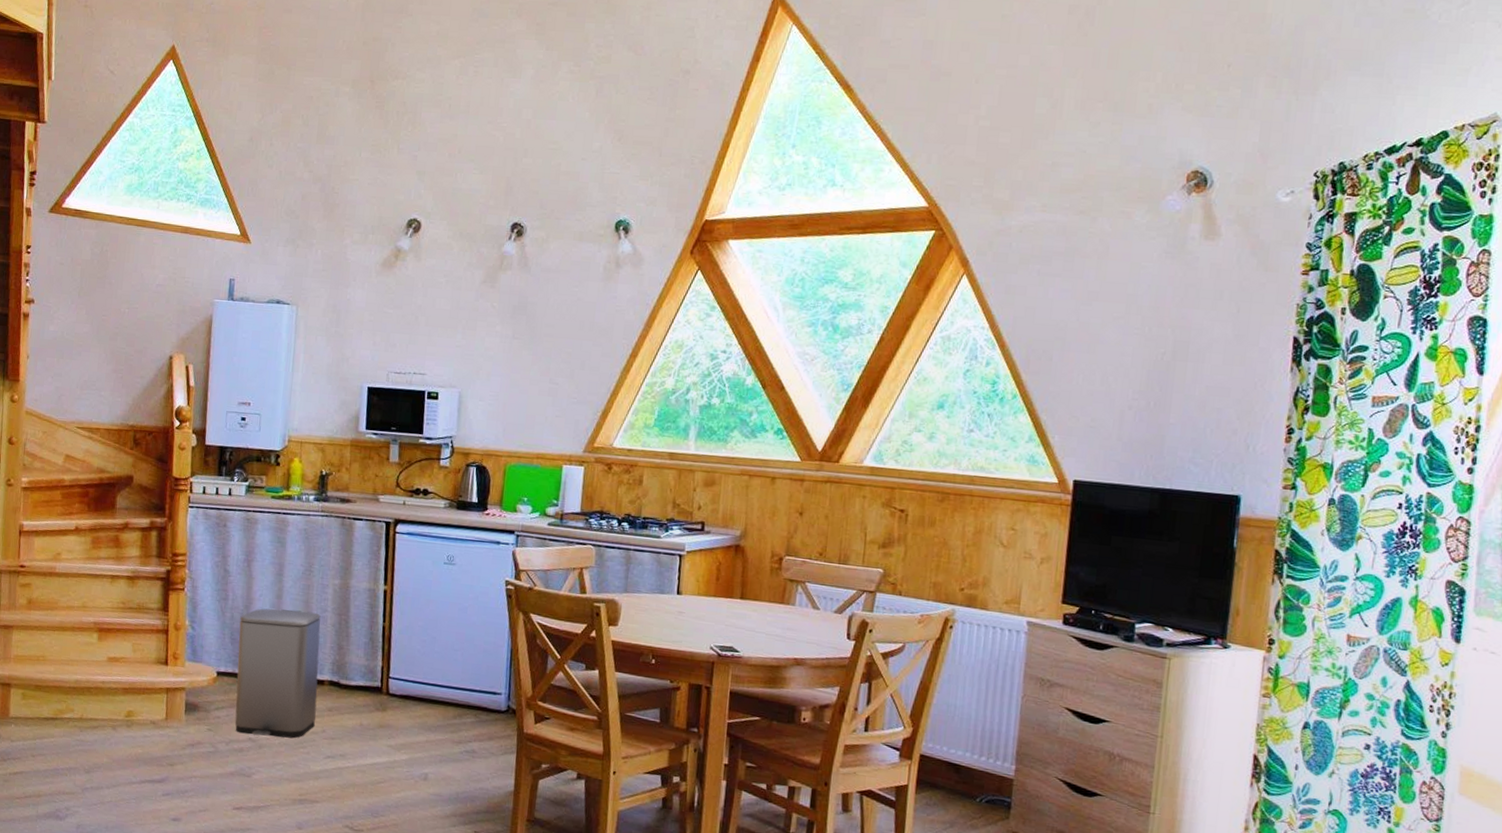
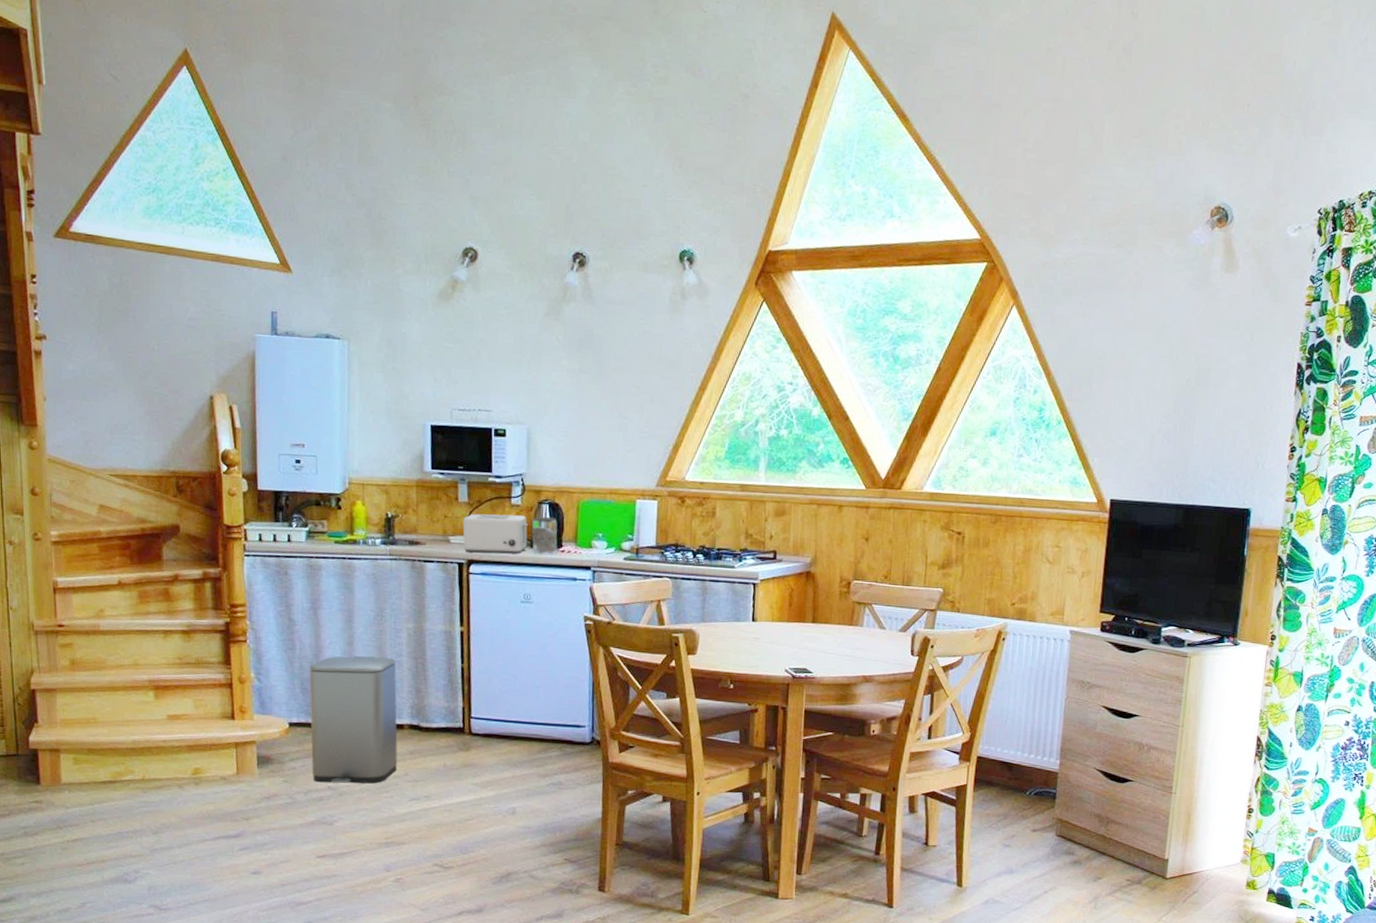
toaster: none [391,474,455,517] -> present [462,513,528,555]
jar: none [458,479,484,519] -> present [532,516,558,557]

